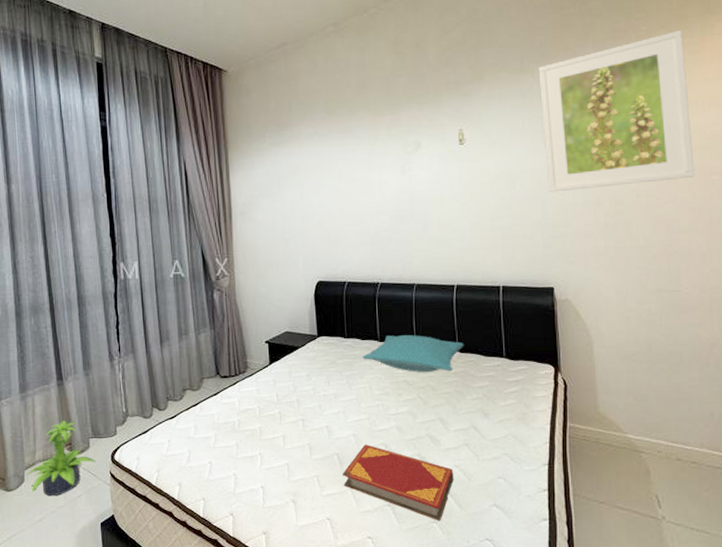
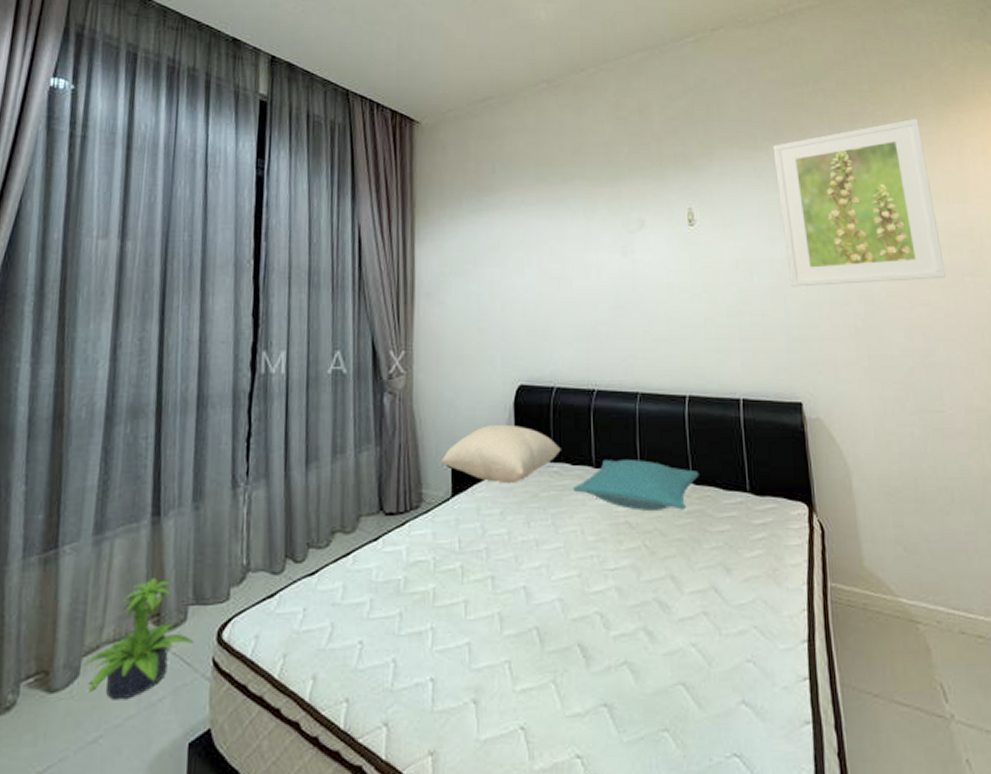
pillow: none [260,311,352,355] -> present [440,424,561,484]
hardback book: present [342,444,454,521] -> none [542,613,690,729]

